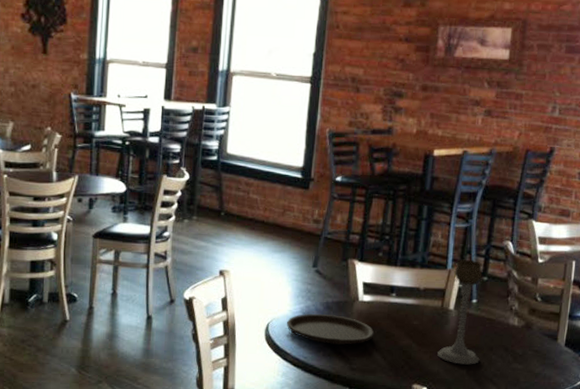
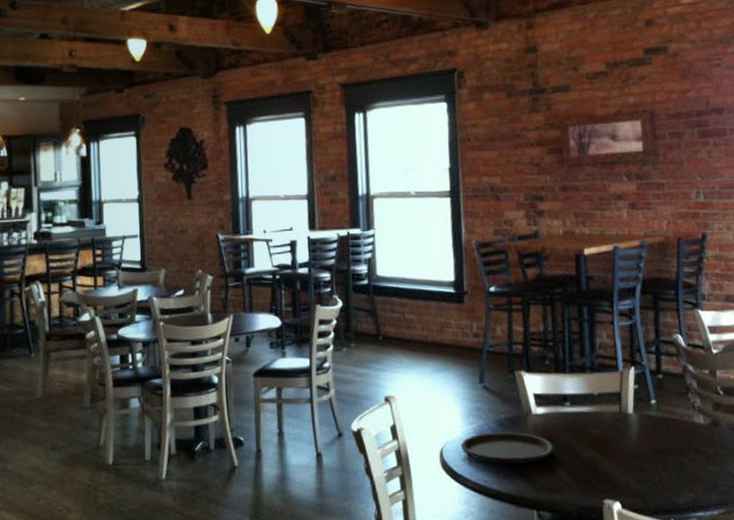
candle holder: present [437,259,482,365] -> none [624,358,671,473]

